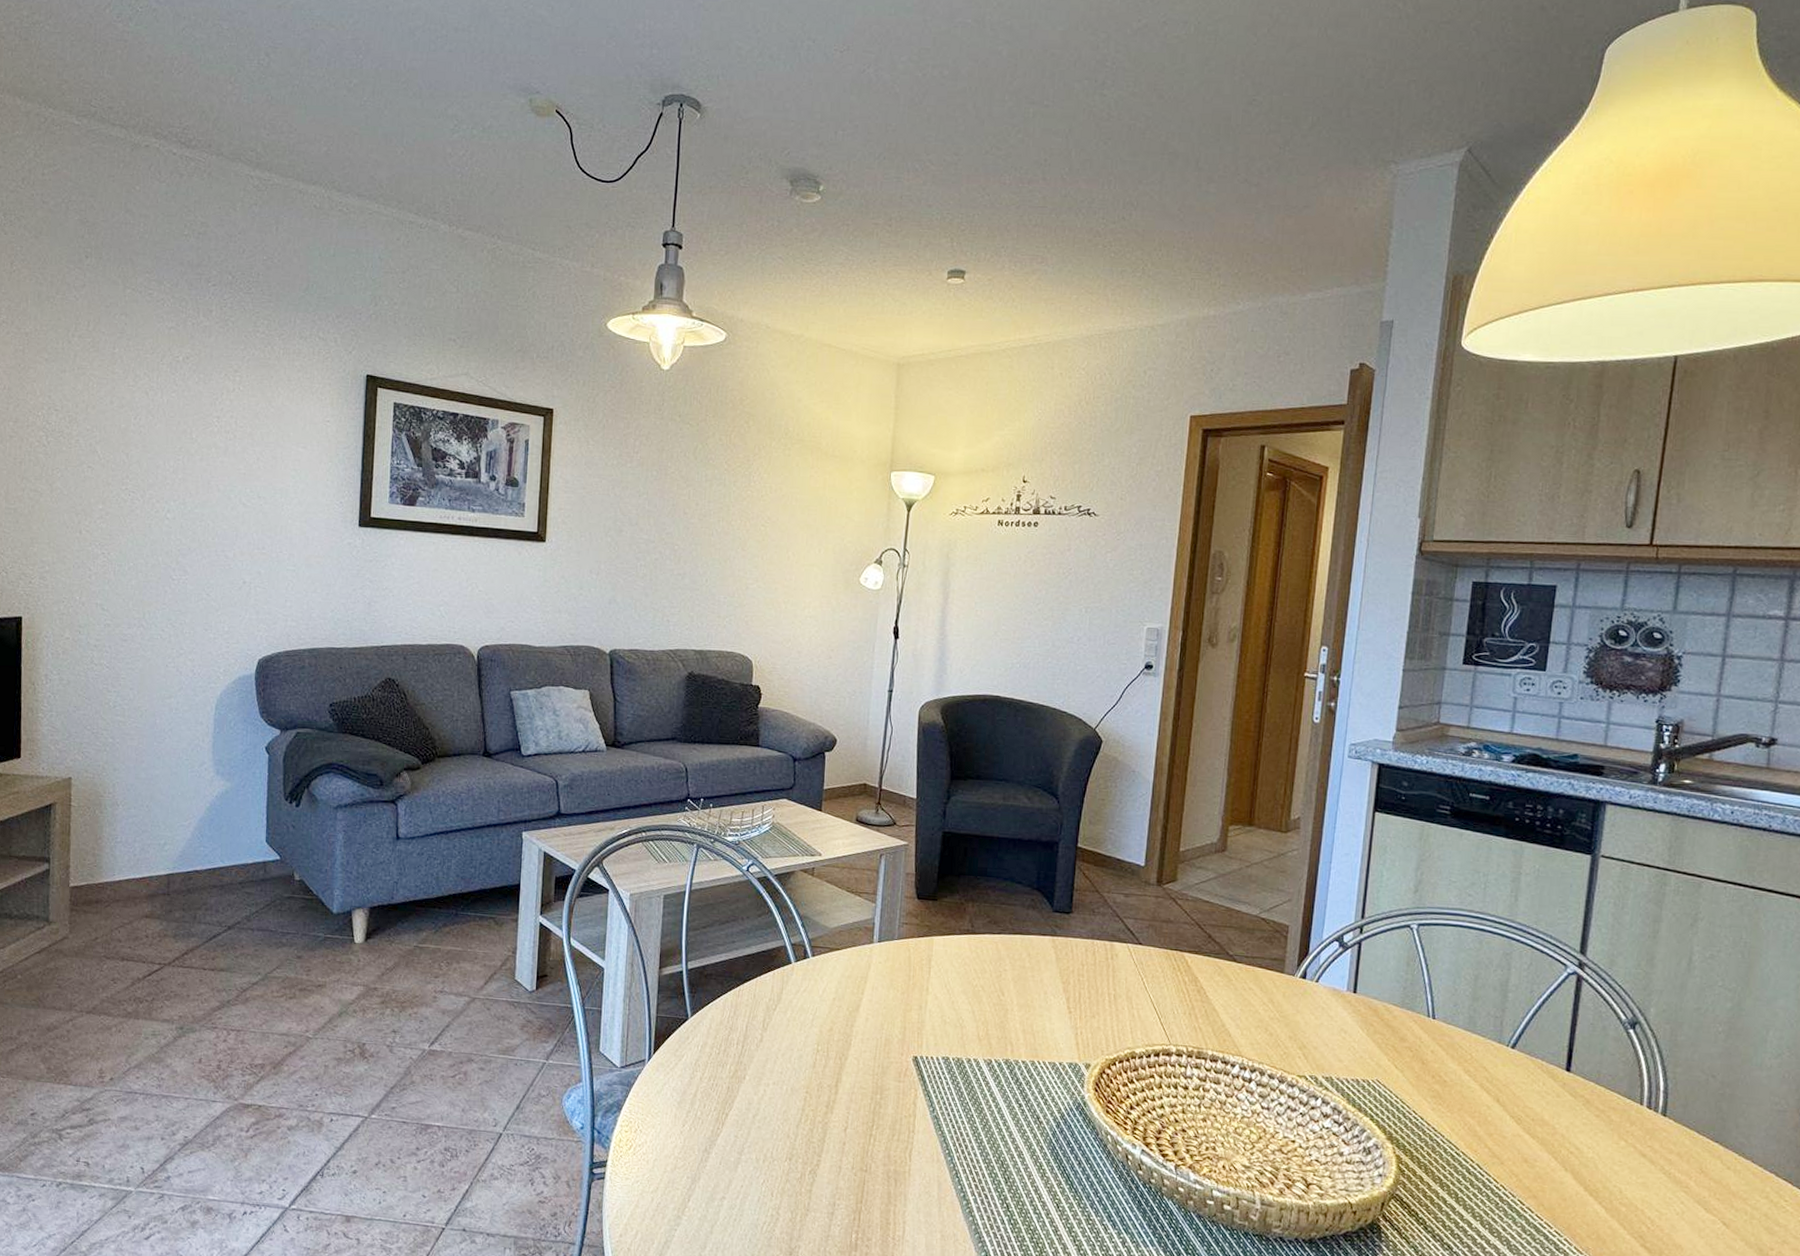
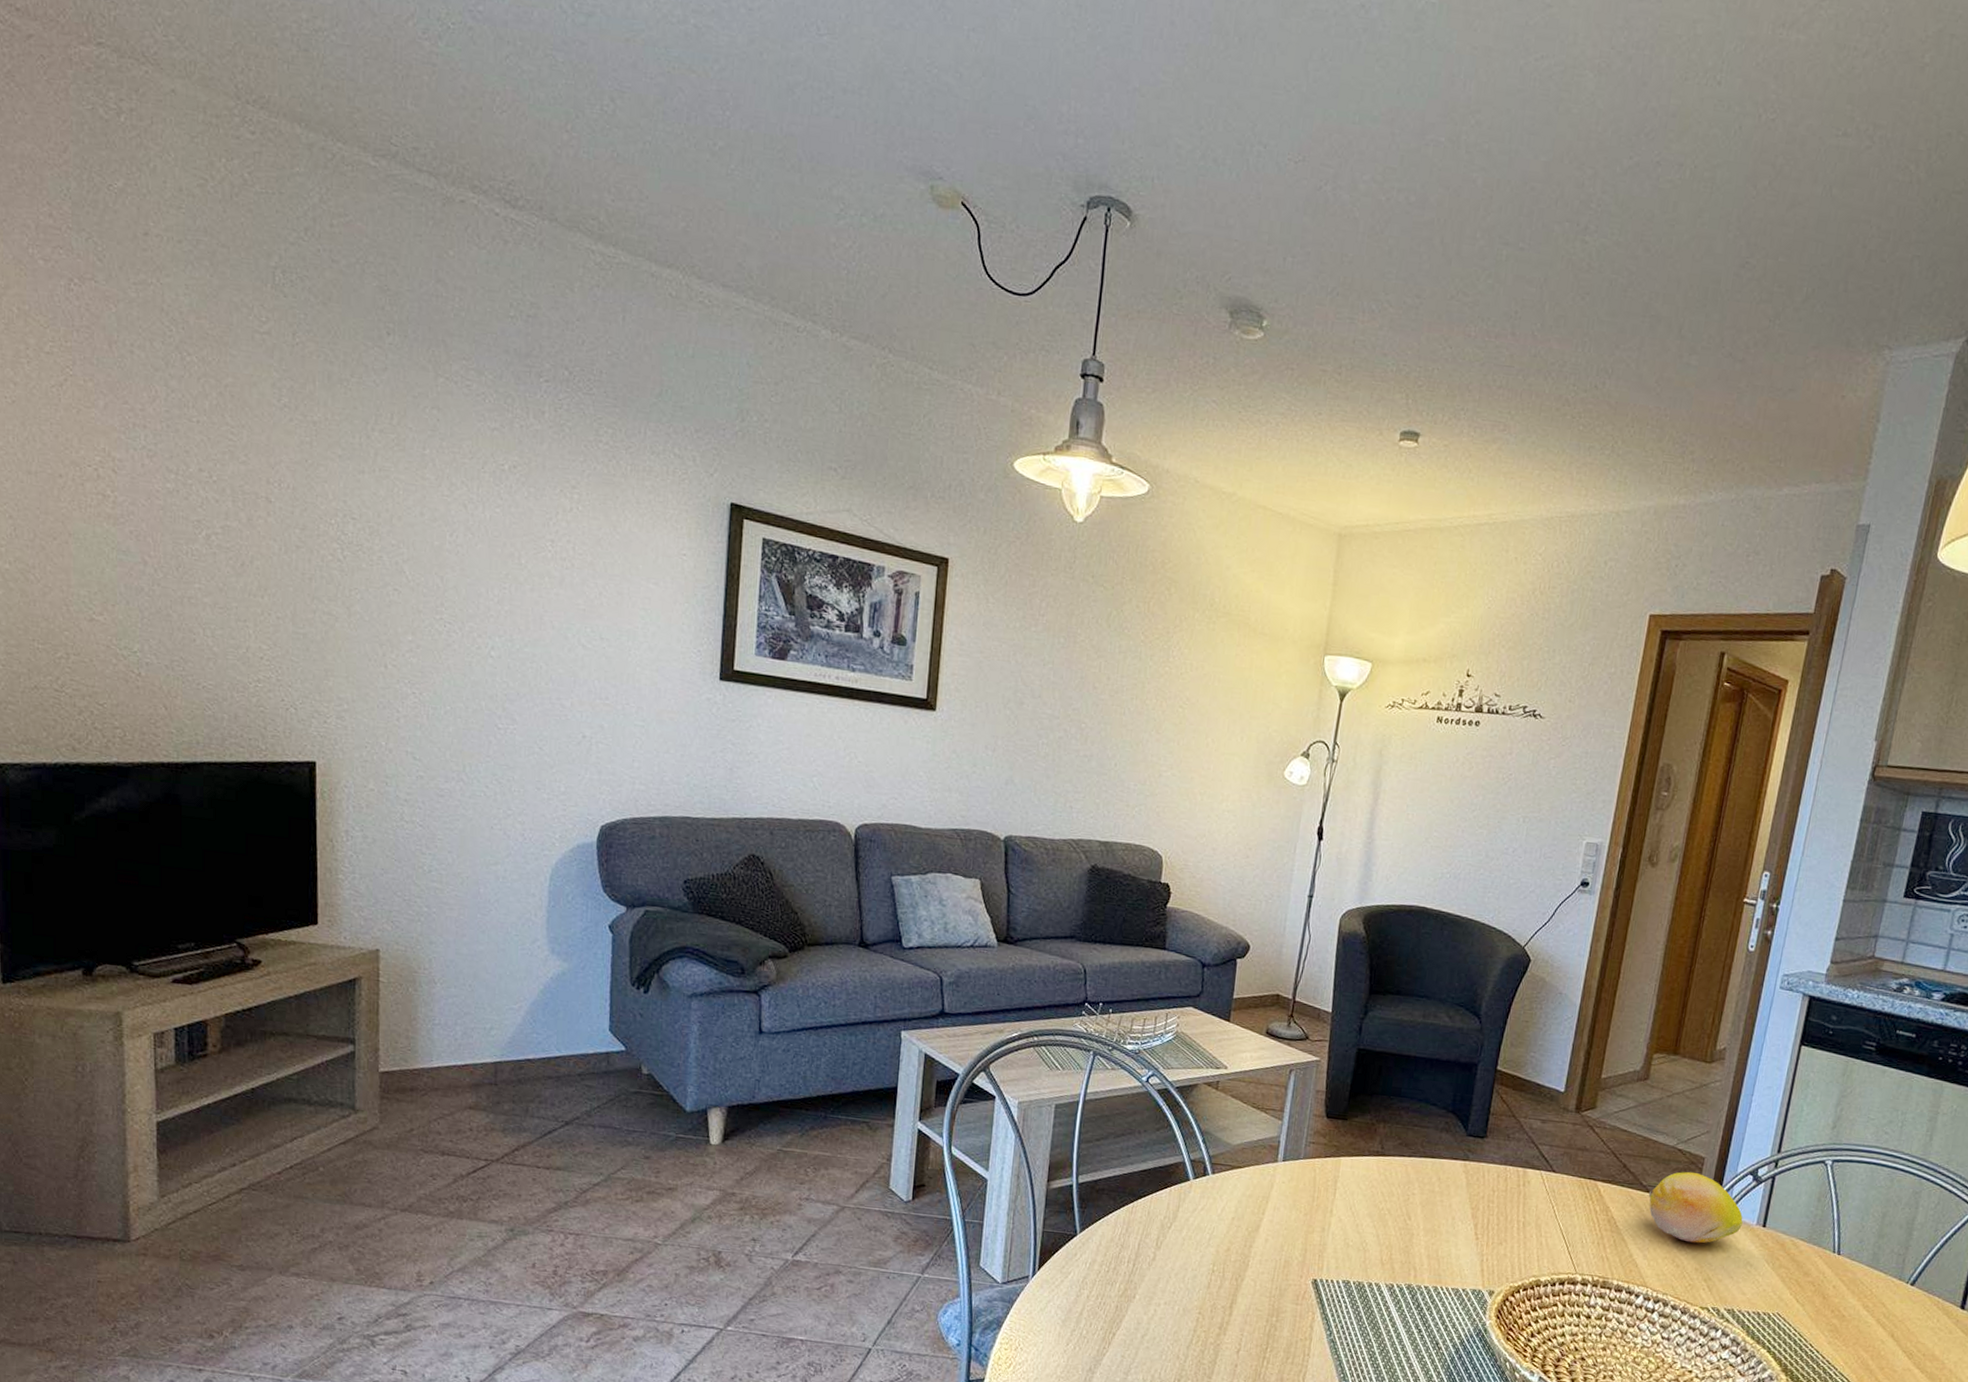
fruit: none [1235,940,1333,1012] -> present [1648,1171,1743,1244]

